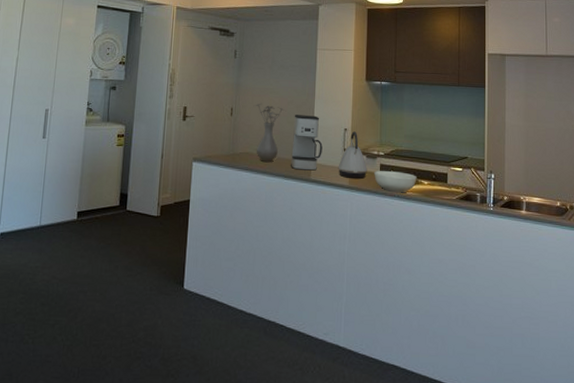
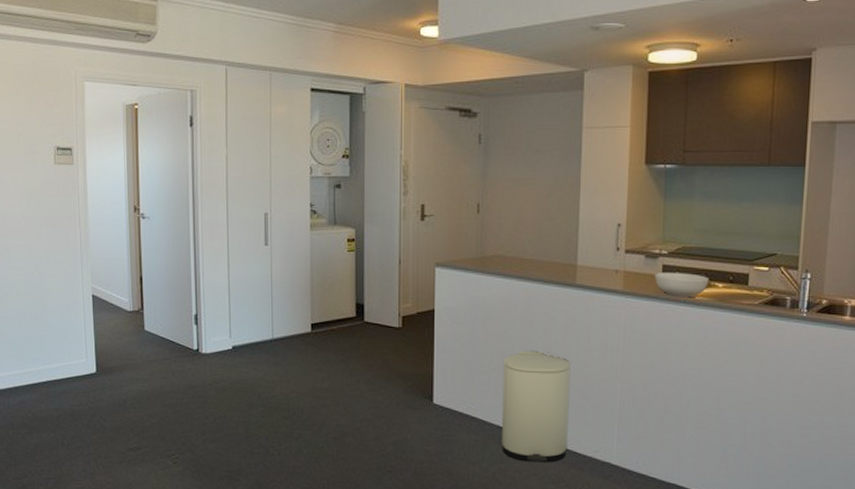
pedal bin: none [243,239,305,346] -> present [502,351,570,463]
vase: present [254,103,284,163] -> none [505,196,542,266]
coffee maker: present [291,115,323,171] -> none [552,209,590,274]
kettle: present [338,131,367,180] -> none [609,226,646,283]

